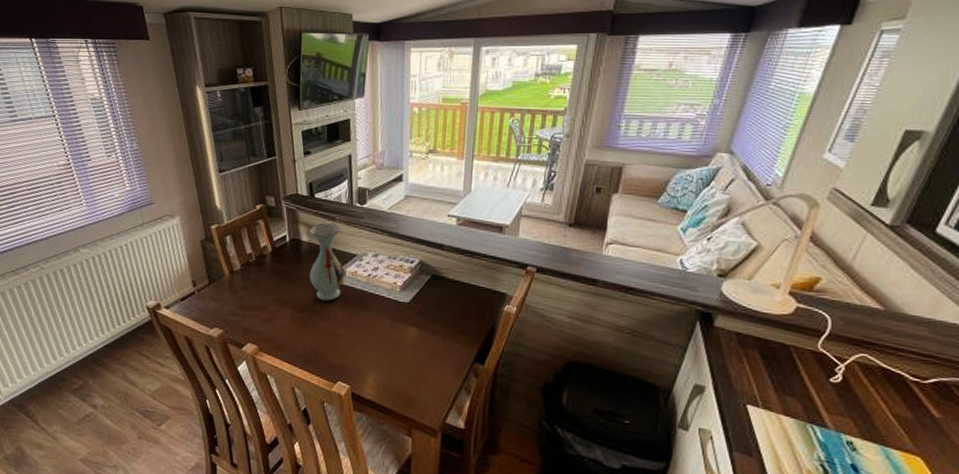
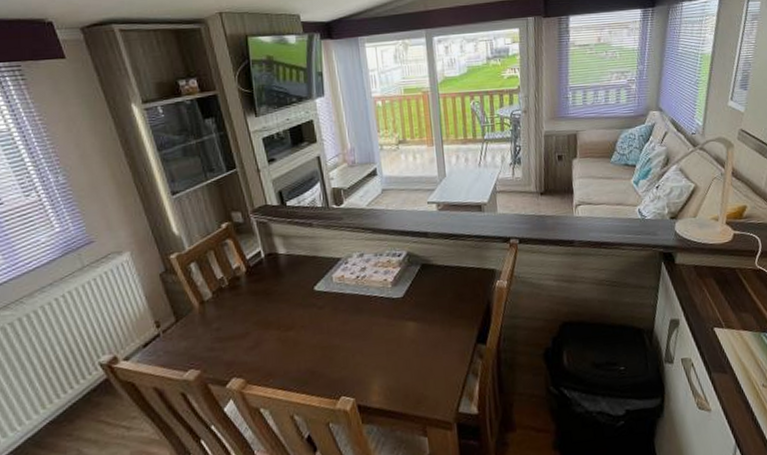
vase: present [309,223,345,302] -> none [286,229,332,315]

